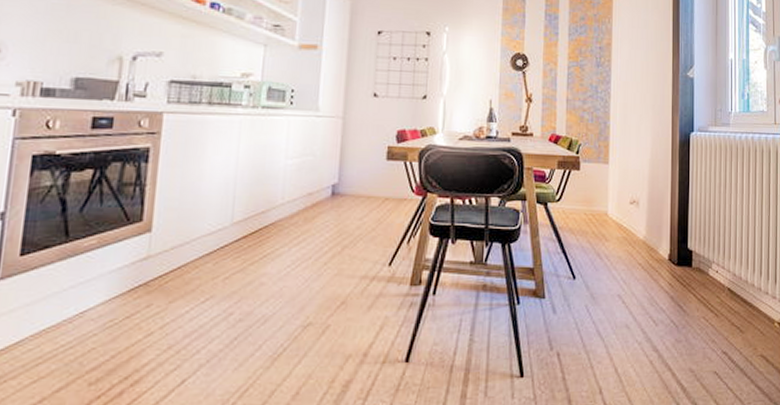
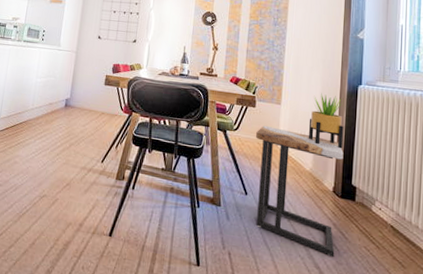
side table: none [582,192,678,335] -> present [256,126,344,257]
potted plant: none [640,145,677,209] -> present [308,93,344,149]

